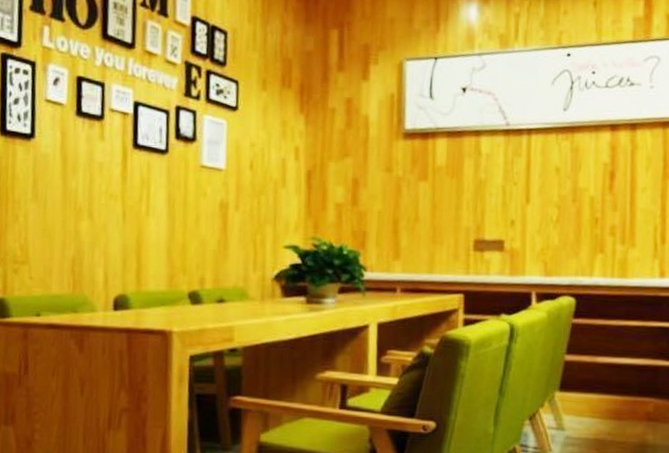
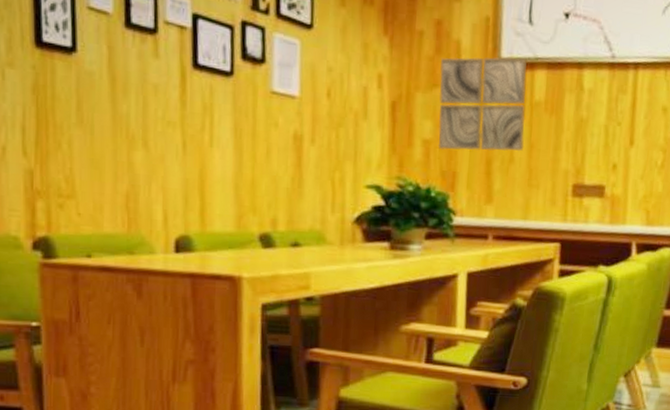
wall art: none [349,127,429,212] -> present [438,56,527,152]

